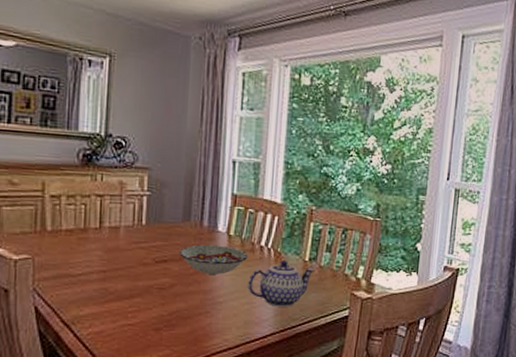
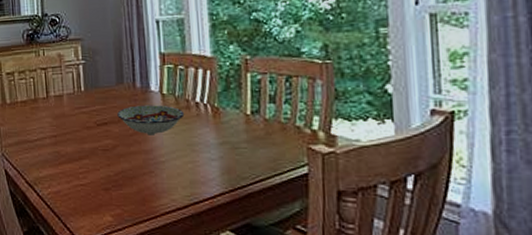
teapot: present [248,259,315,307] -> none [188,115,260,165]

